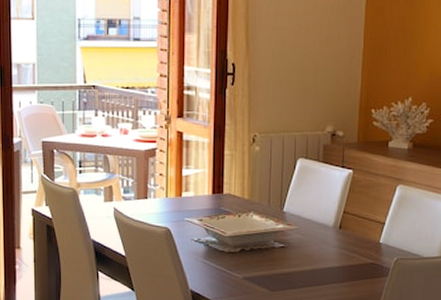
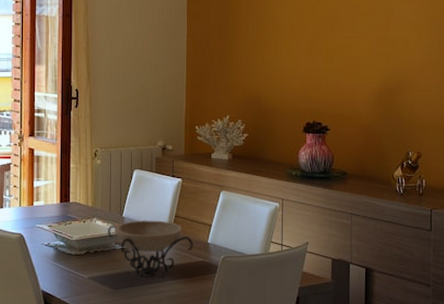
decorative bowl: none [265,216,363,276] -> present [107,220,193,275]

